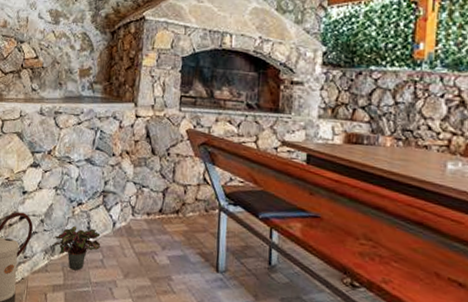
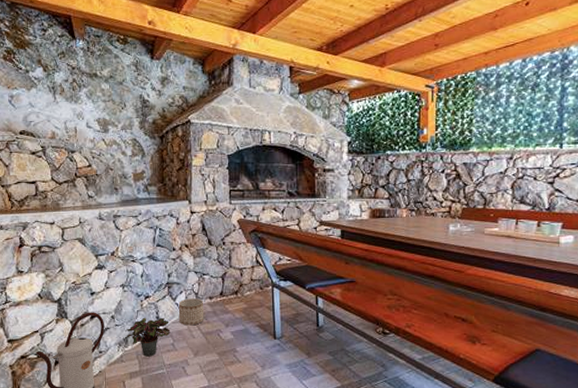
planter: none [111,211,140,243] -> present [178,298,204,326]

